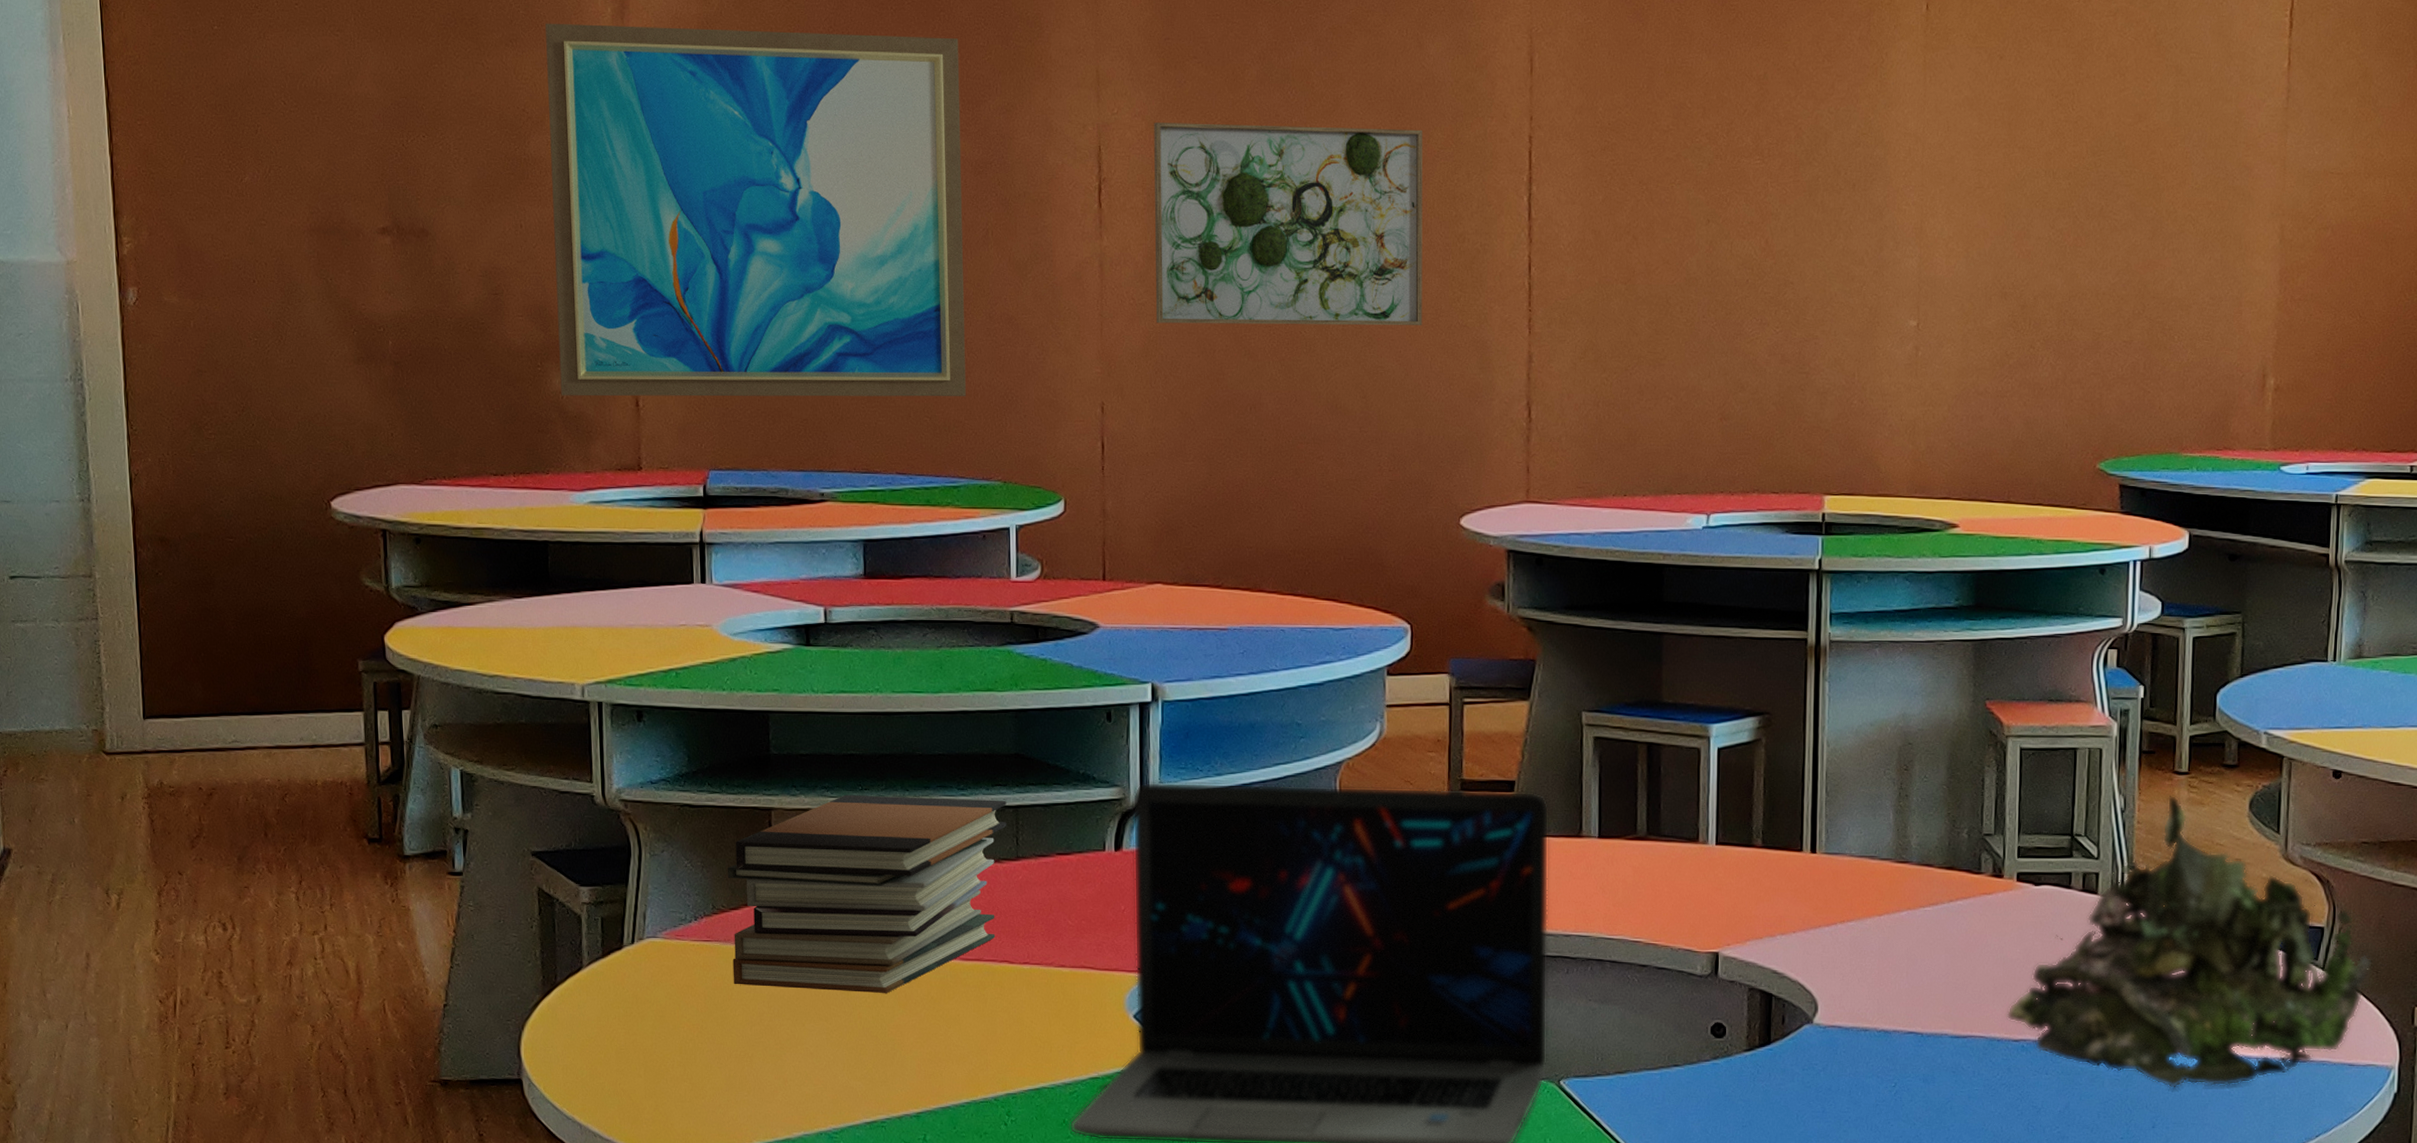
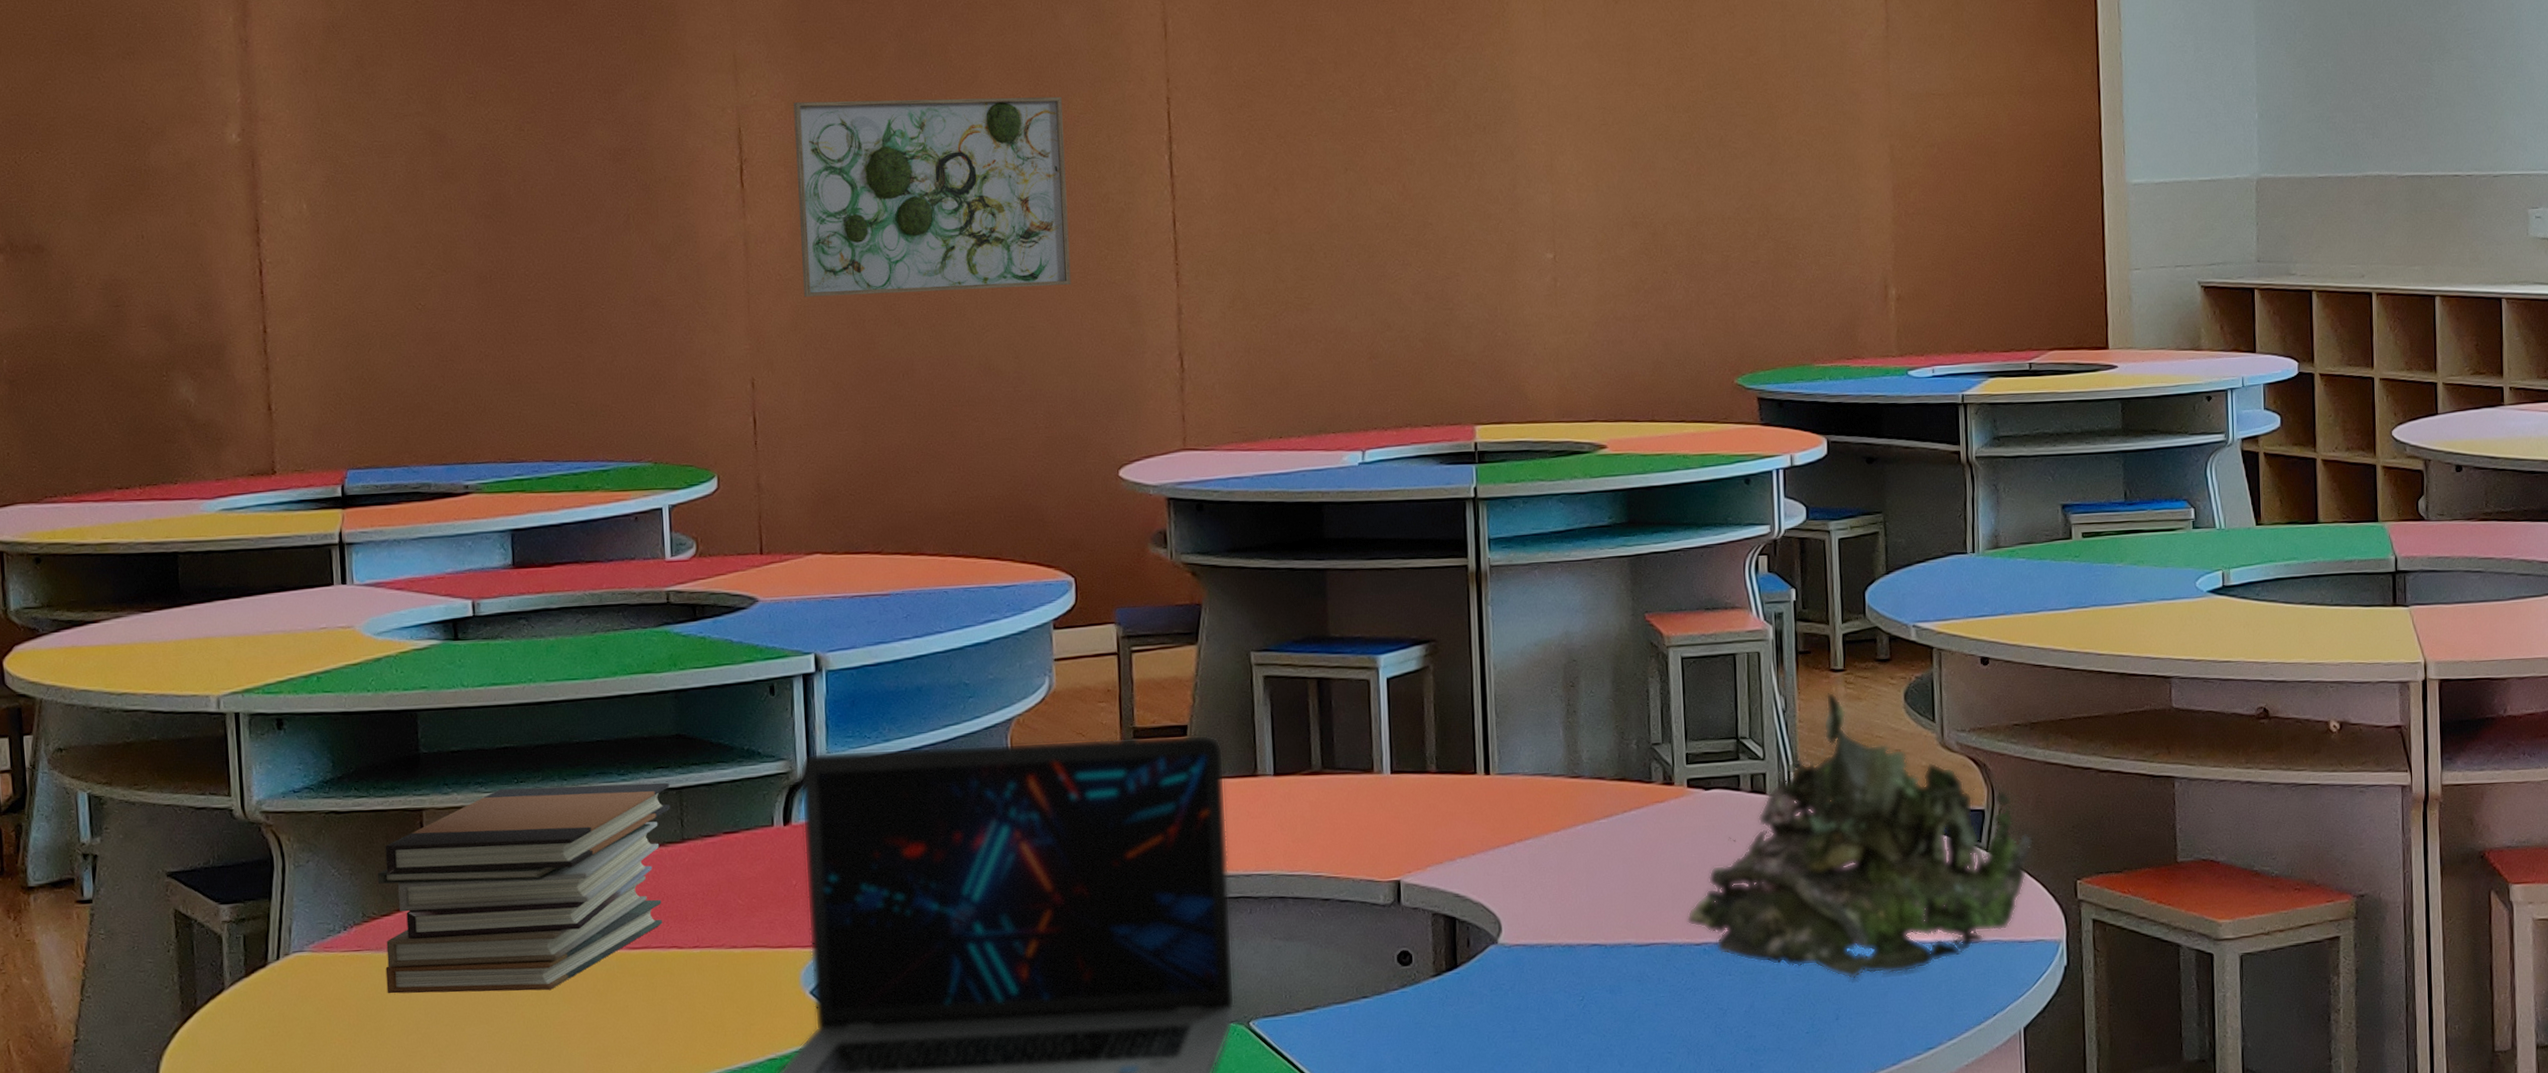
wall art: present [545,23,966,397] -> none [164,30,612,405]

